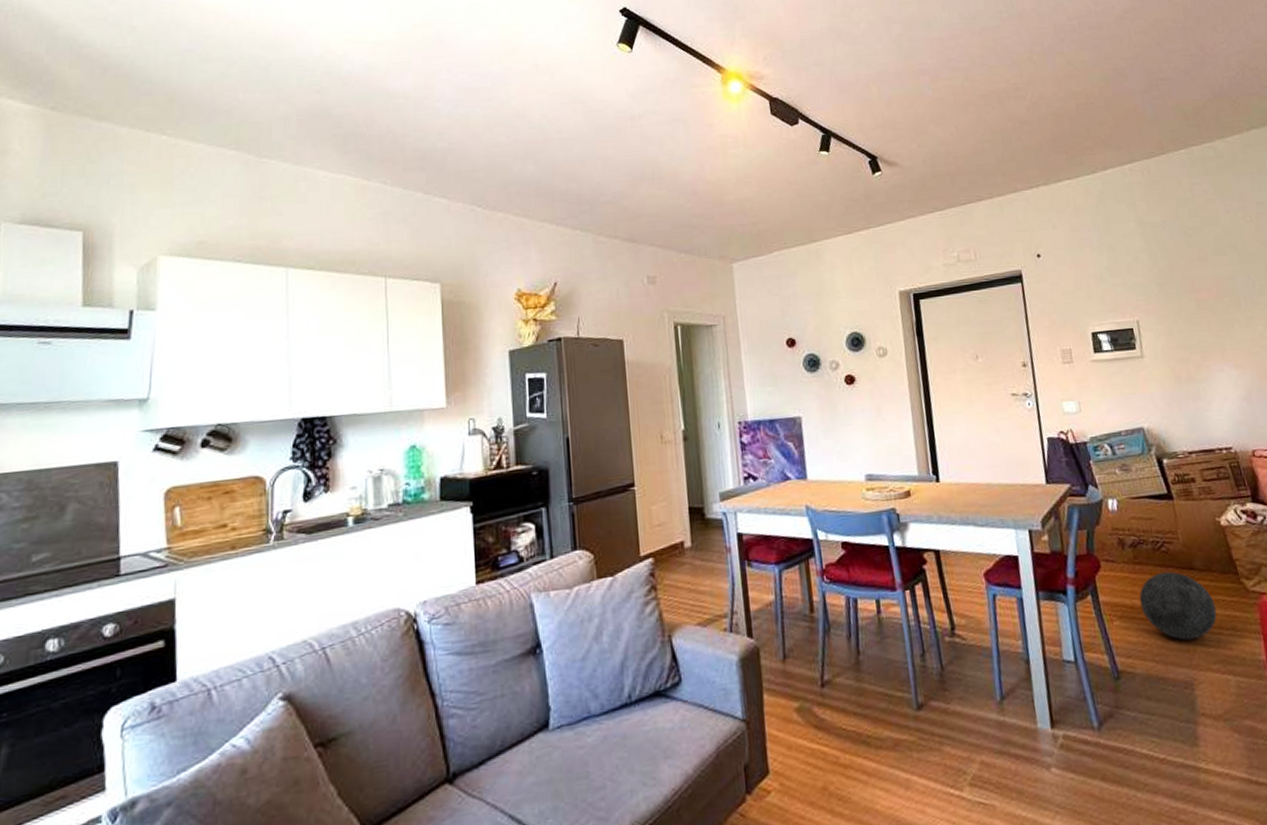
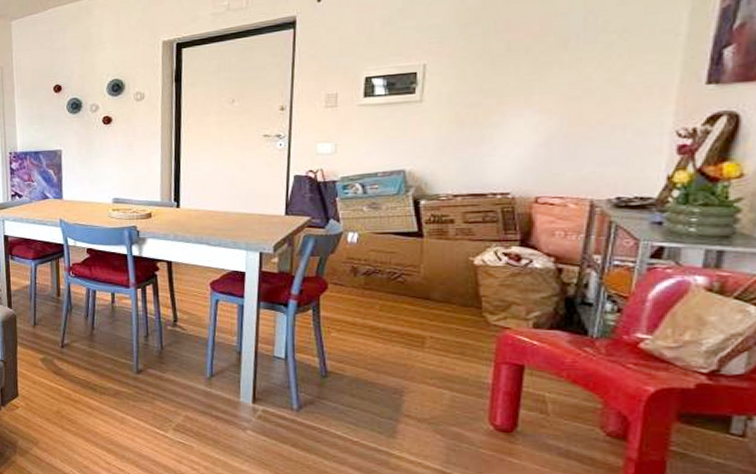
ball: present [1139,571,1217,640] -> none [362,299,446,357]

